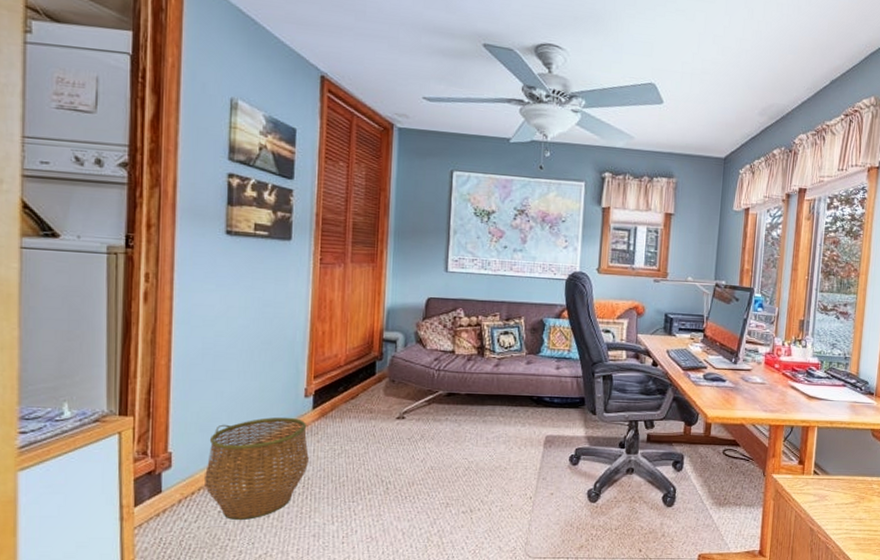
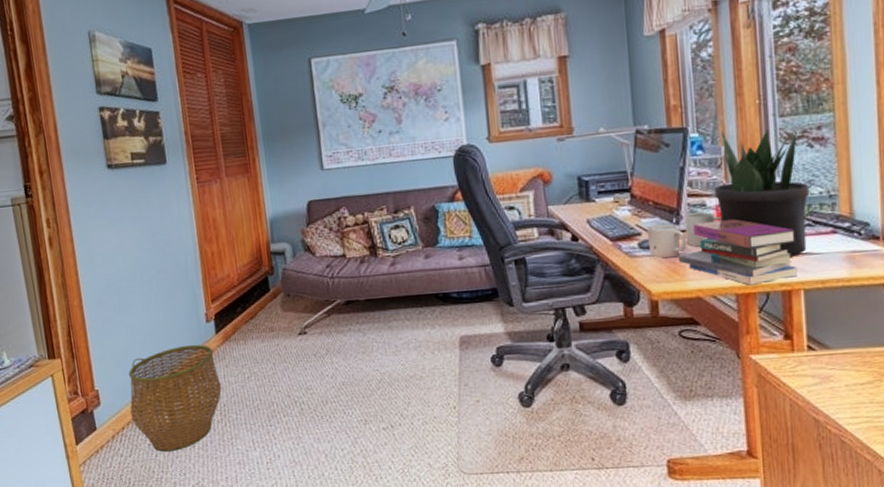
mug: none [711,361,740,390] -> present [646,223,686,259]
books: none [732,365,818,419] -> present [679,218,797,285]
mug: none [739,356,769,384] -> present [684,212,723,247]
planter: none [766,295,833,401] -> present [715,129,810,257]

